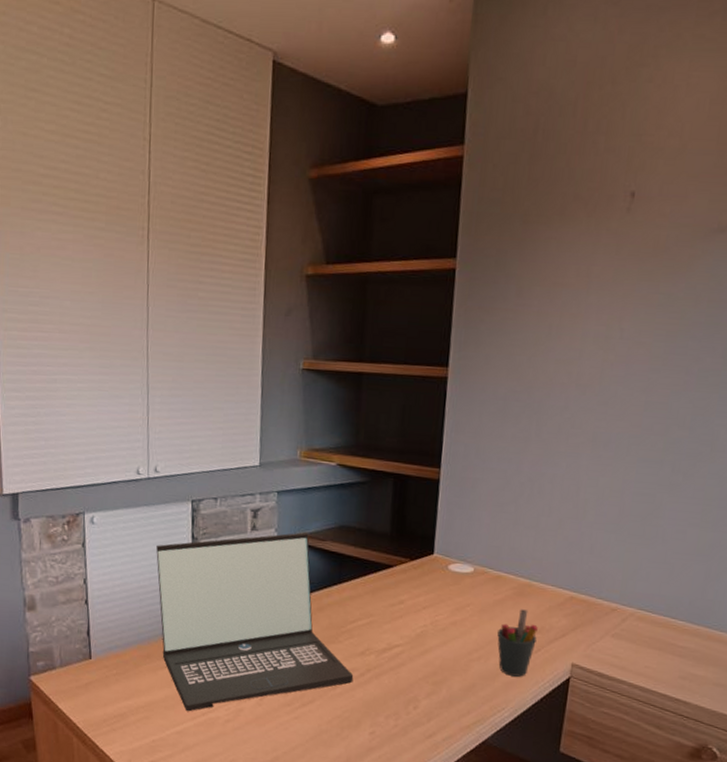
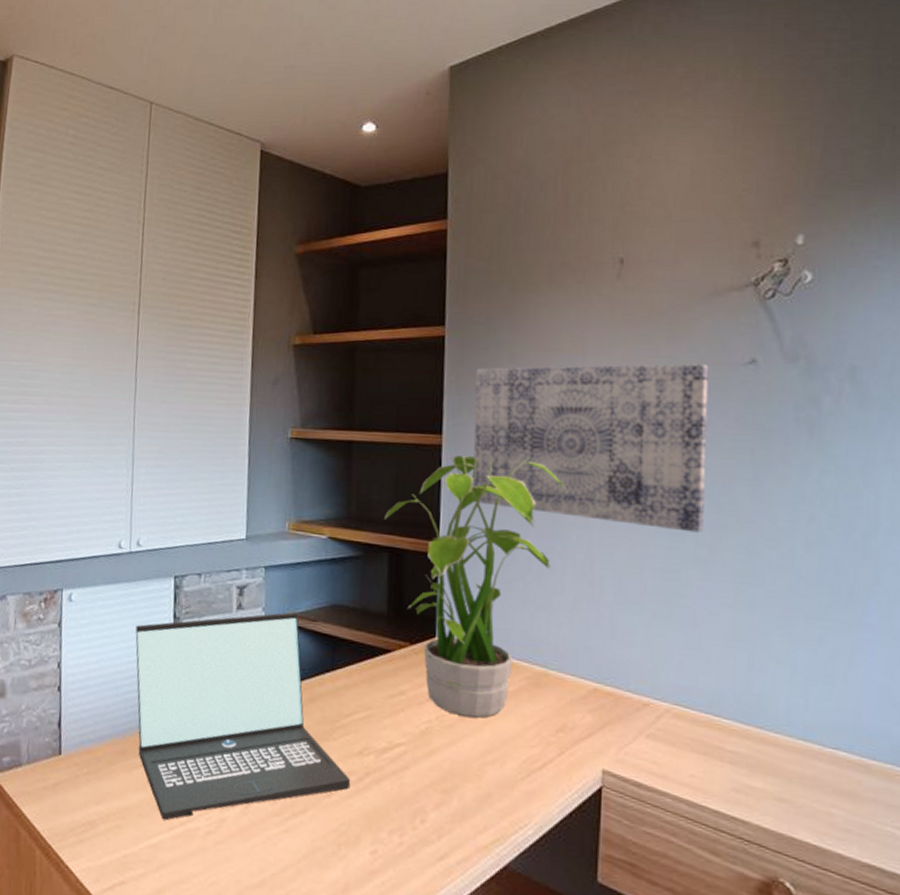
potted plant: none [391,386,560,623] -> present [384,454,565,718]
wall art: none [474,301,704,461] -> present [472,364,709,533]
pen holder: present [497,609,538,677] -> none [513,703,559,786]

